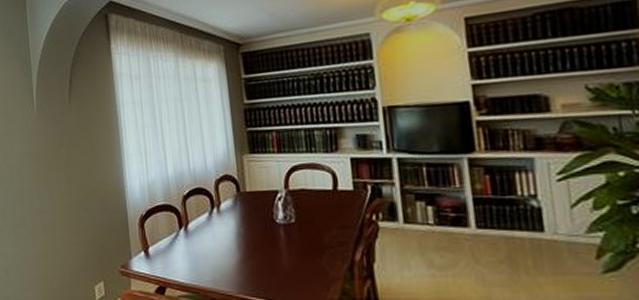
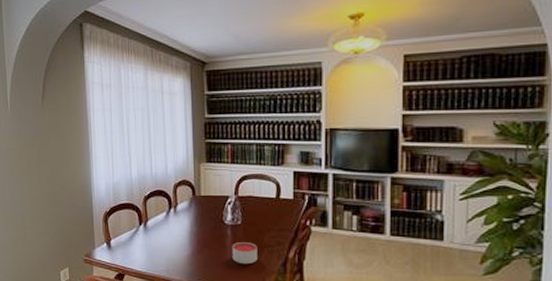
candle: none [286,242,319,271] -> present [232,241,258,265]

